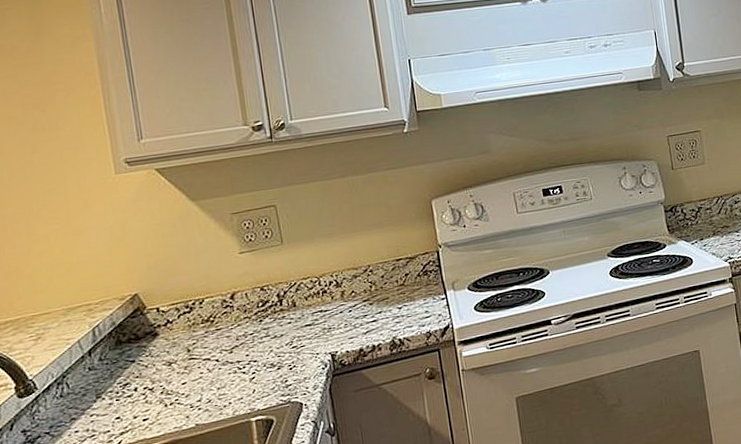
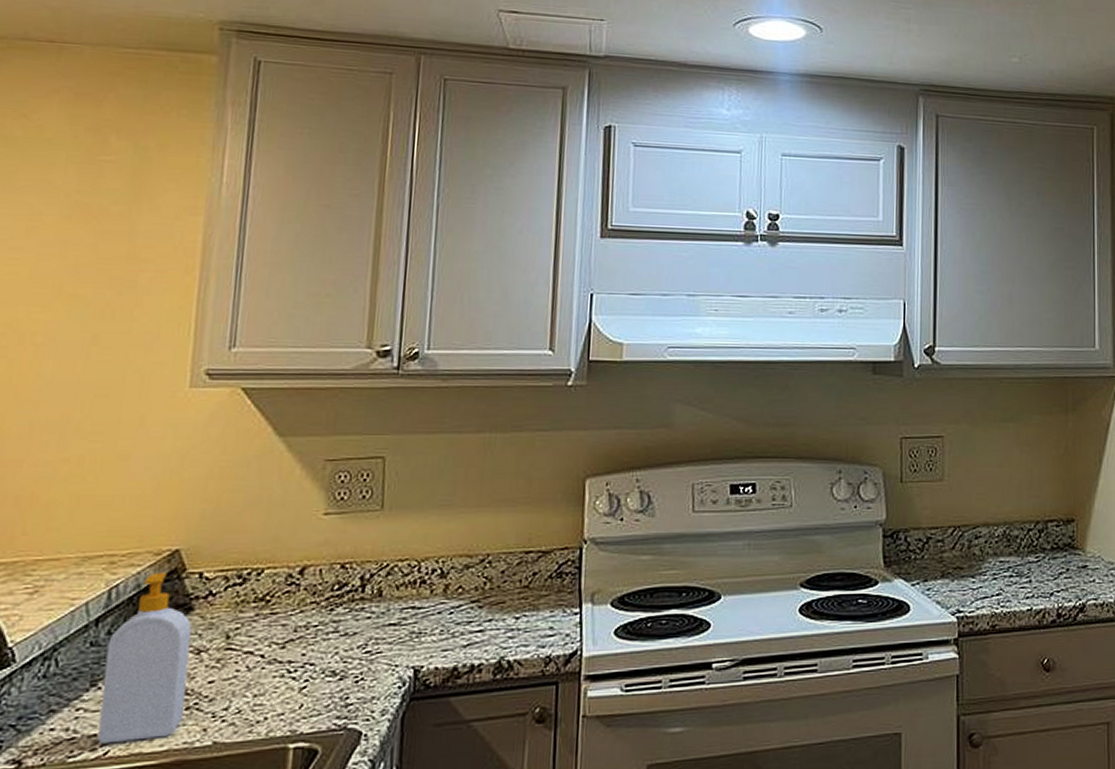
soap bottle: none [101,311,170,437] -> present [97,572,192,744]

